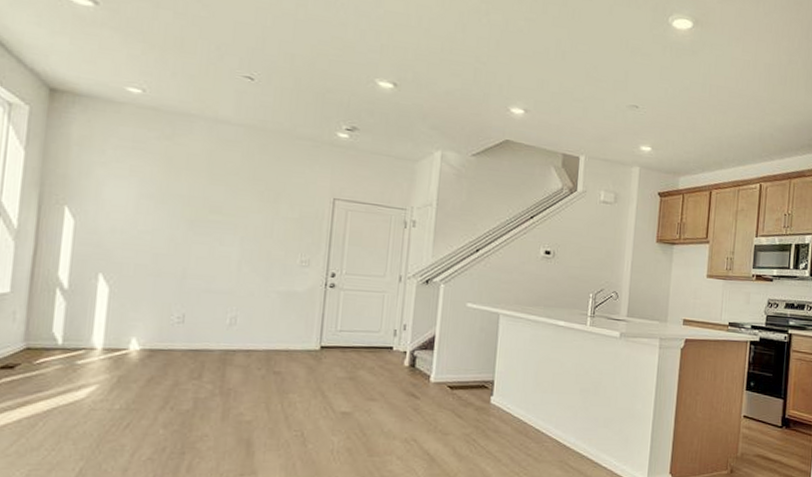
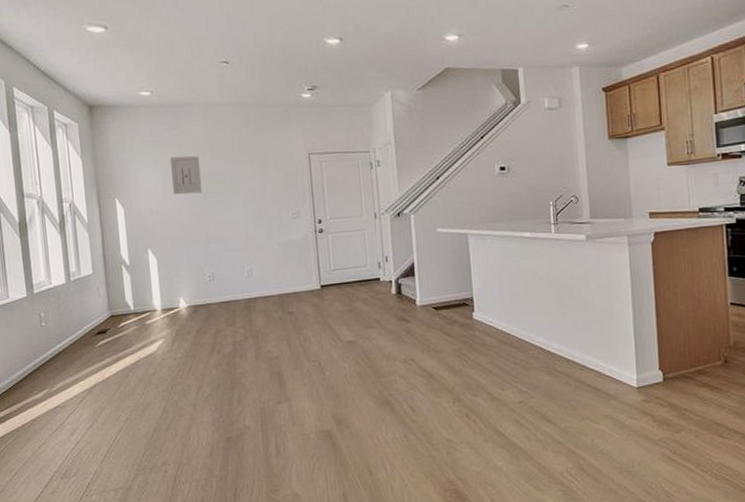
wall art: none [148,170,193,219] -> present [169,156,203,195]

